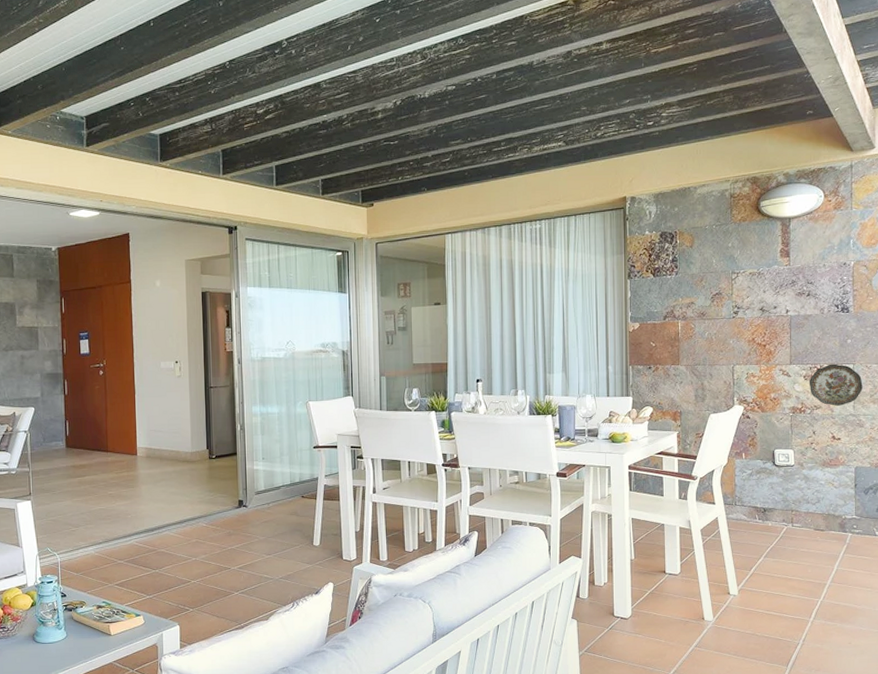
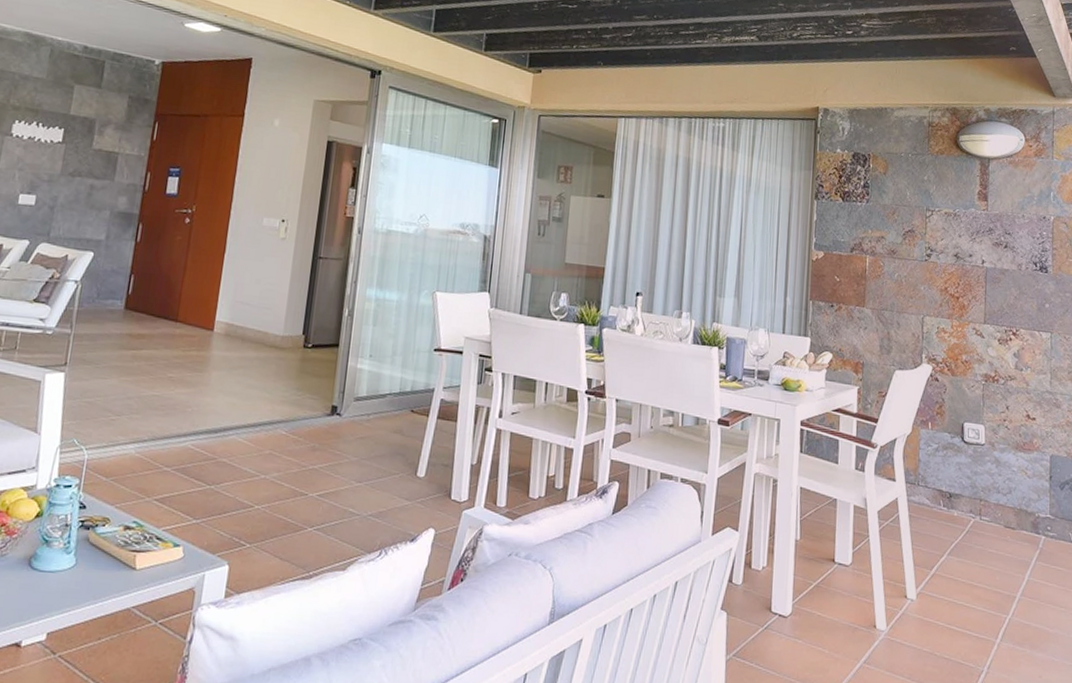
decorative plate: present [809,364,863,406] -> none [1003,329,1060,380]

